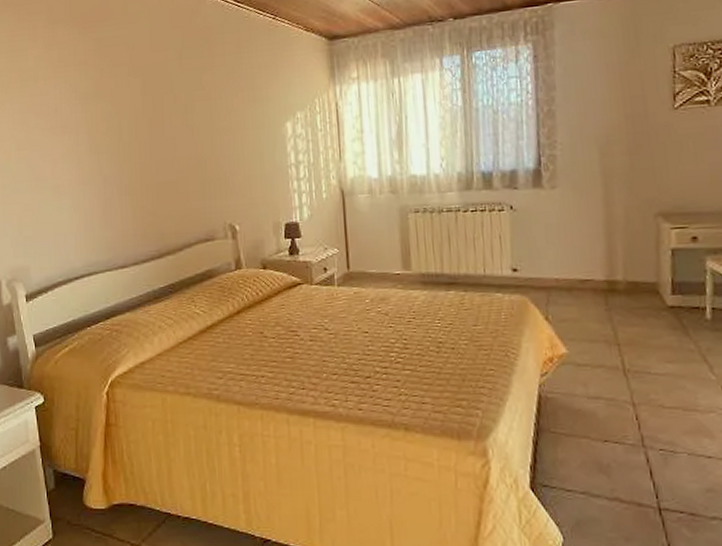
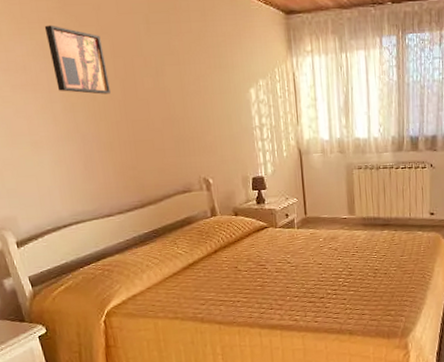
wall art: none [79,67,137,135] -> present [44,25,111,94]

